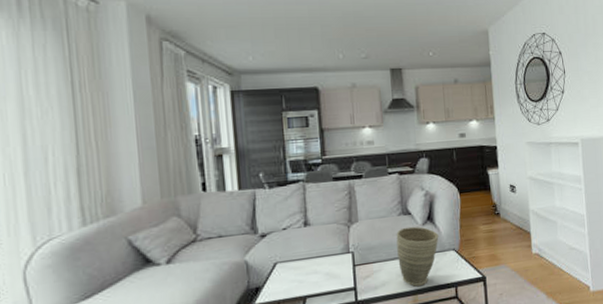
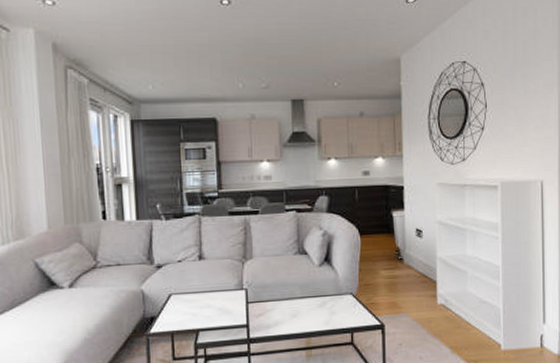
vase: present [396,226,439,286] -> none [291,267,336,329]

